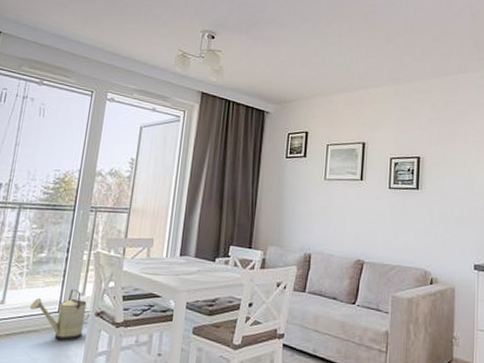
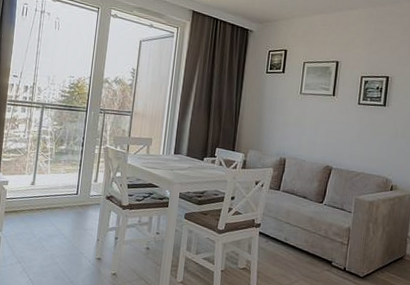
watering can: present [30,288,91,341] -> none [55,176,102,217]

